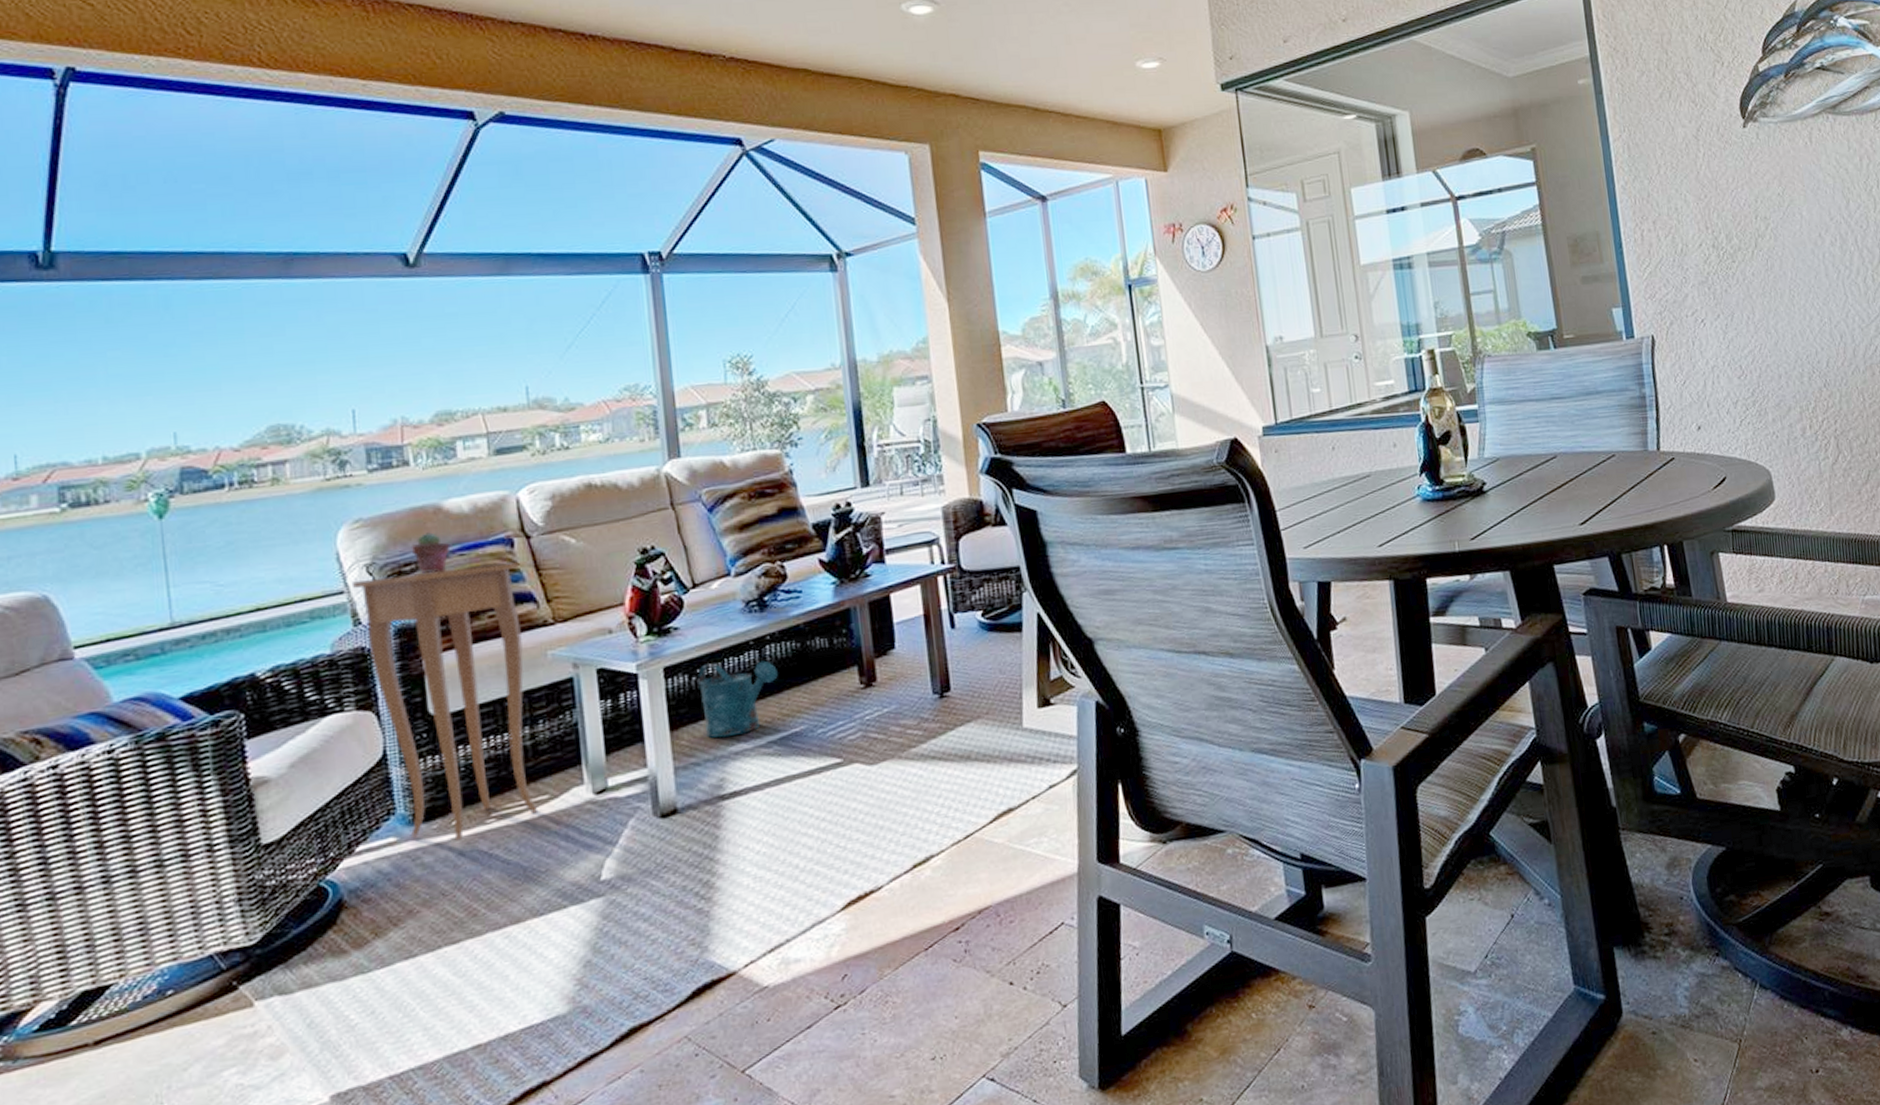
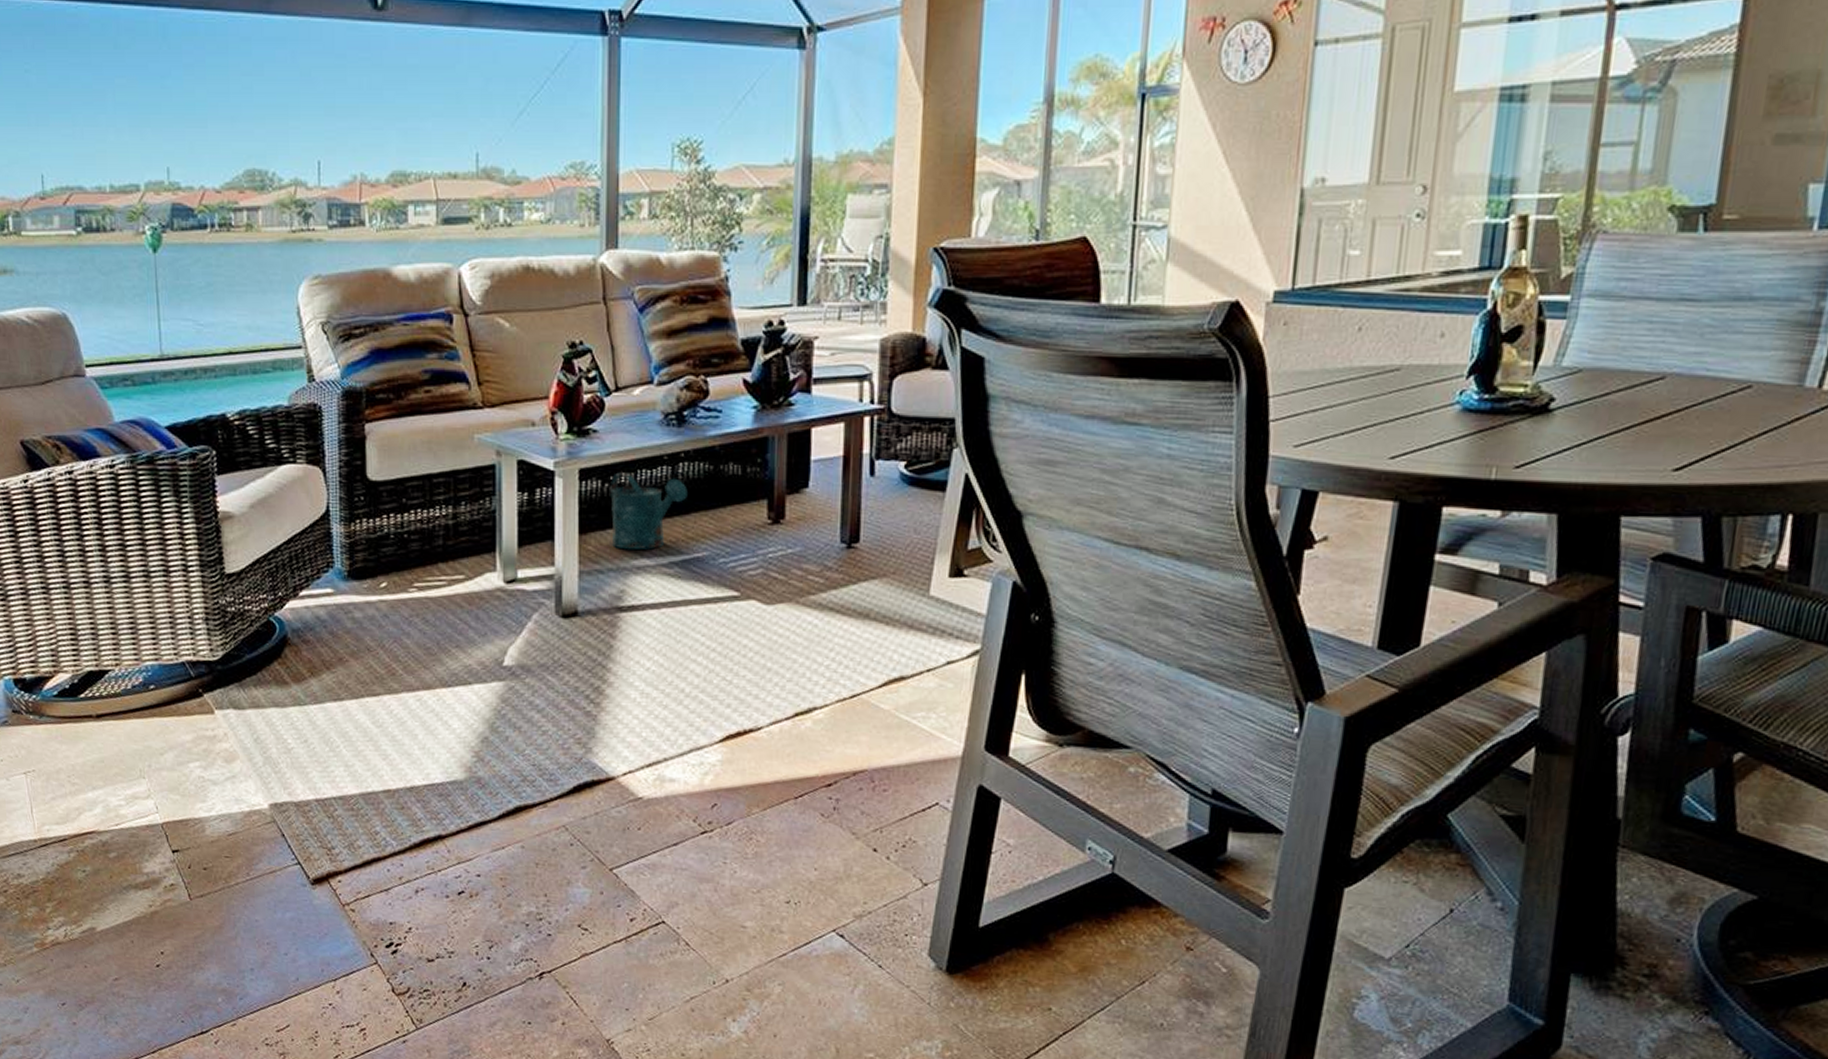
side table: present [353,562,539,841] -> none [310,337,455,603]
potted succulent: present [412,532,449,575] -> none [362,297,395,341]

